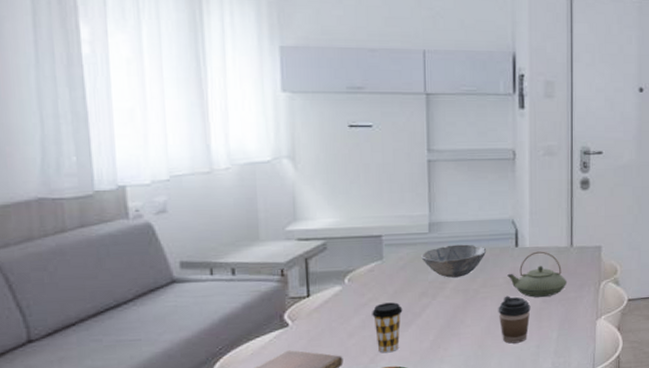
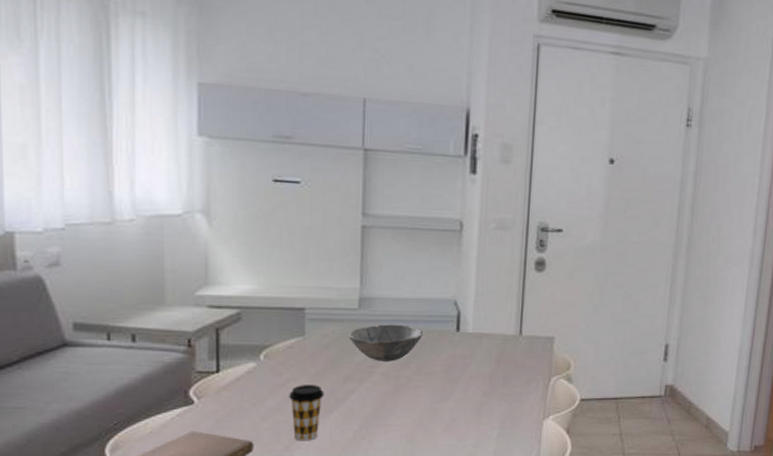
coffee cup: present [498,296,531,344] -> none [432,386,470,440]
teapot: present [507,251,568,298] -> none [445,338,513,390]

